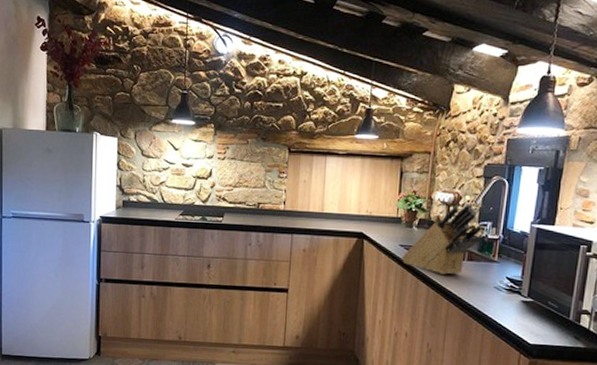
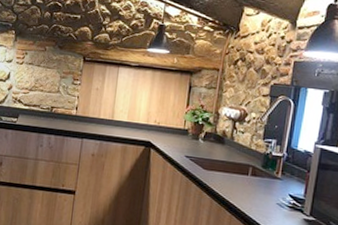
knife block: present [402,203,484,275] -> none [187,119,268,188]

